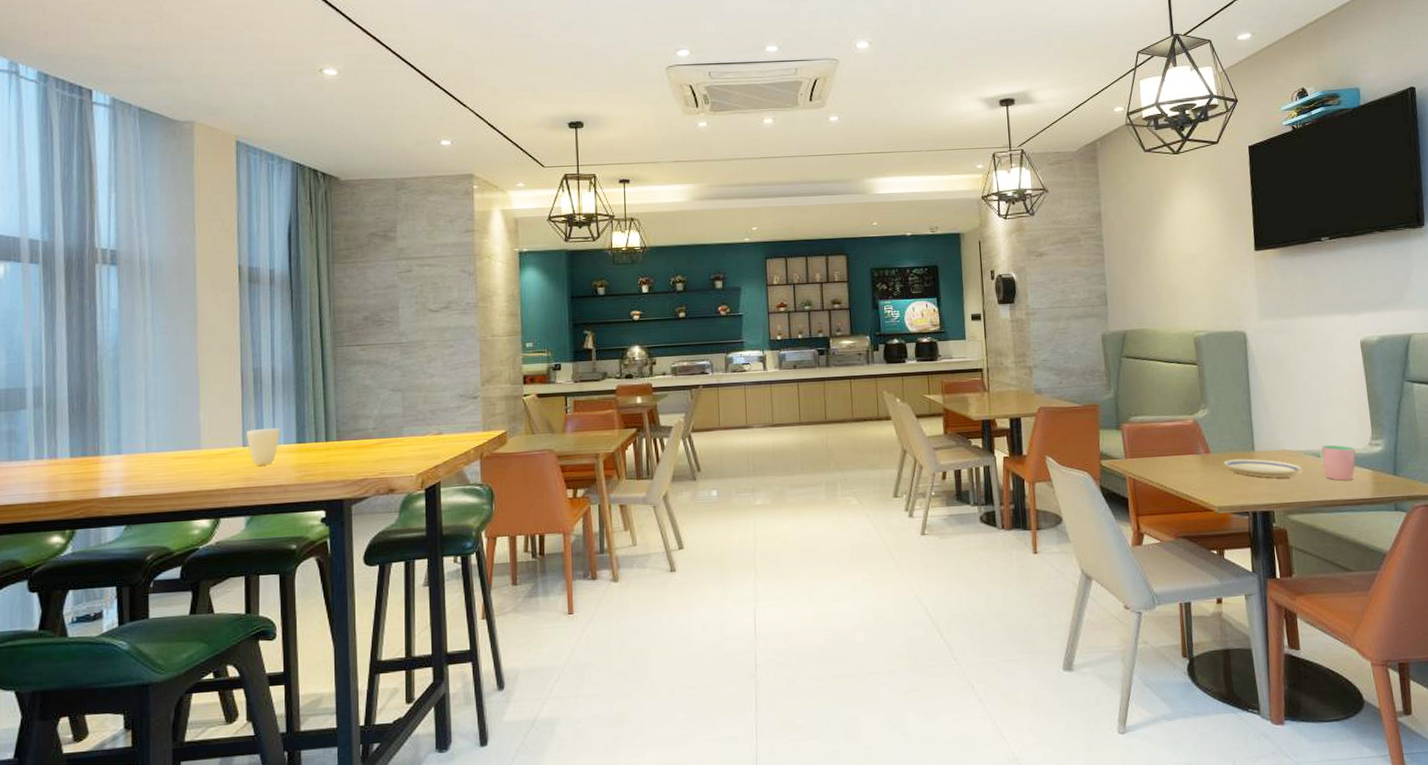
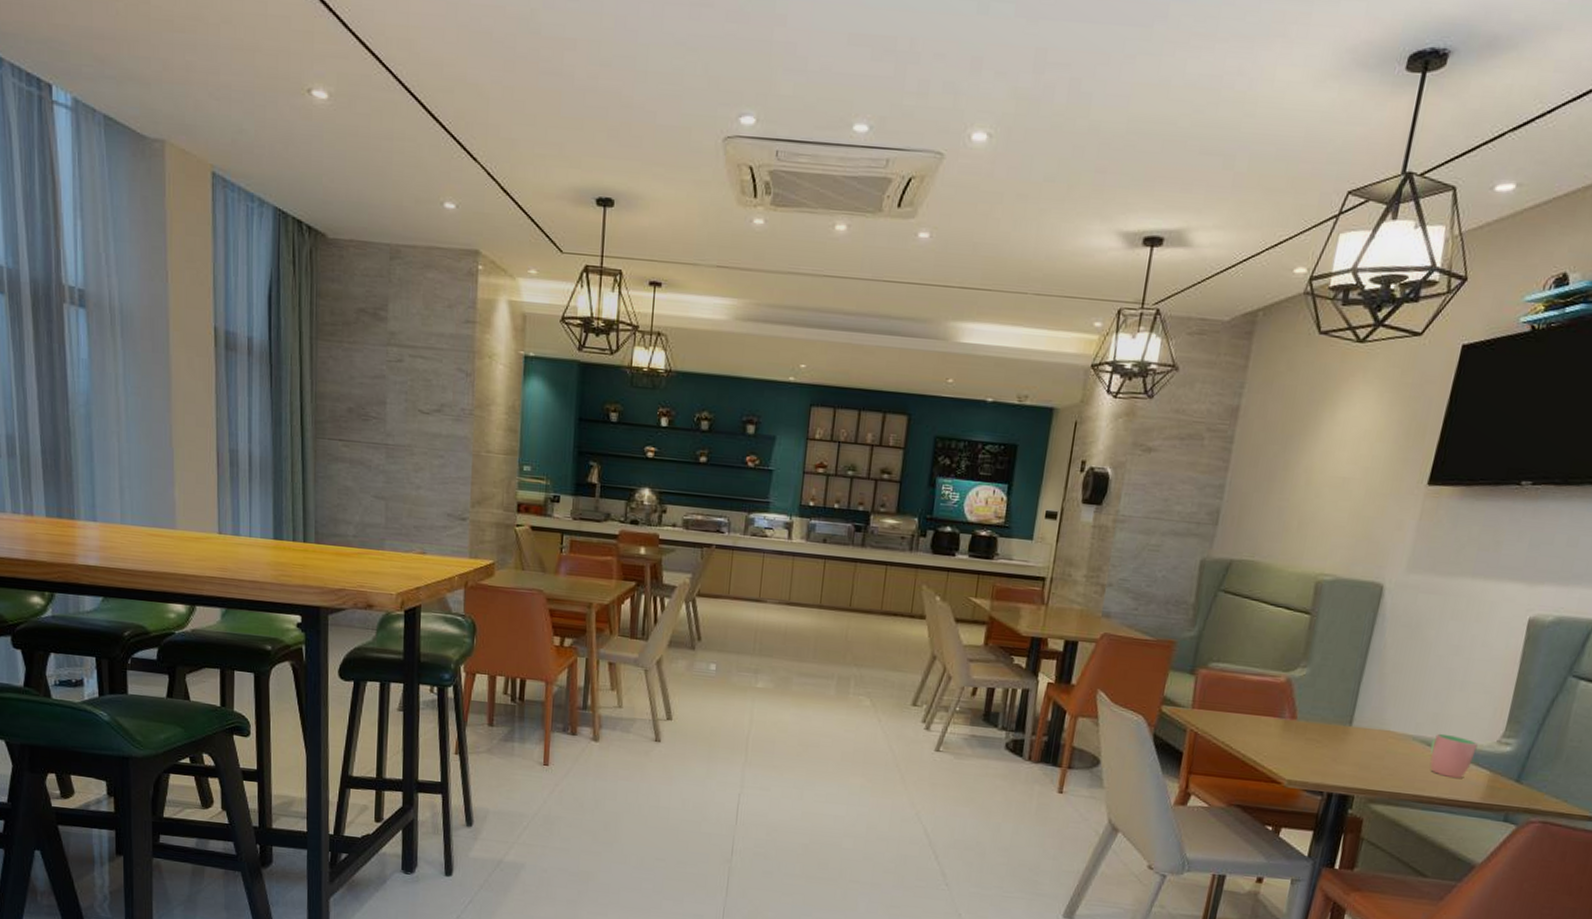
cup: present [247,427,280,466] -> none [222,516,256,558]
plate: present [1223,458,1303,478] -> none [1309,730,1405,762]

